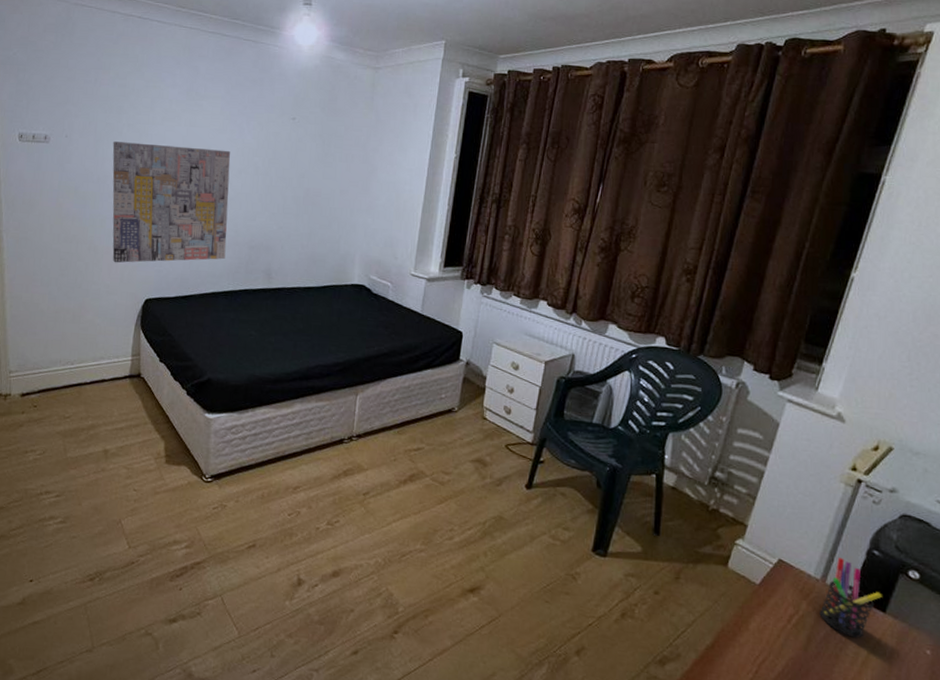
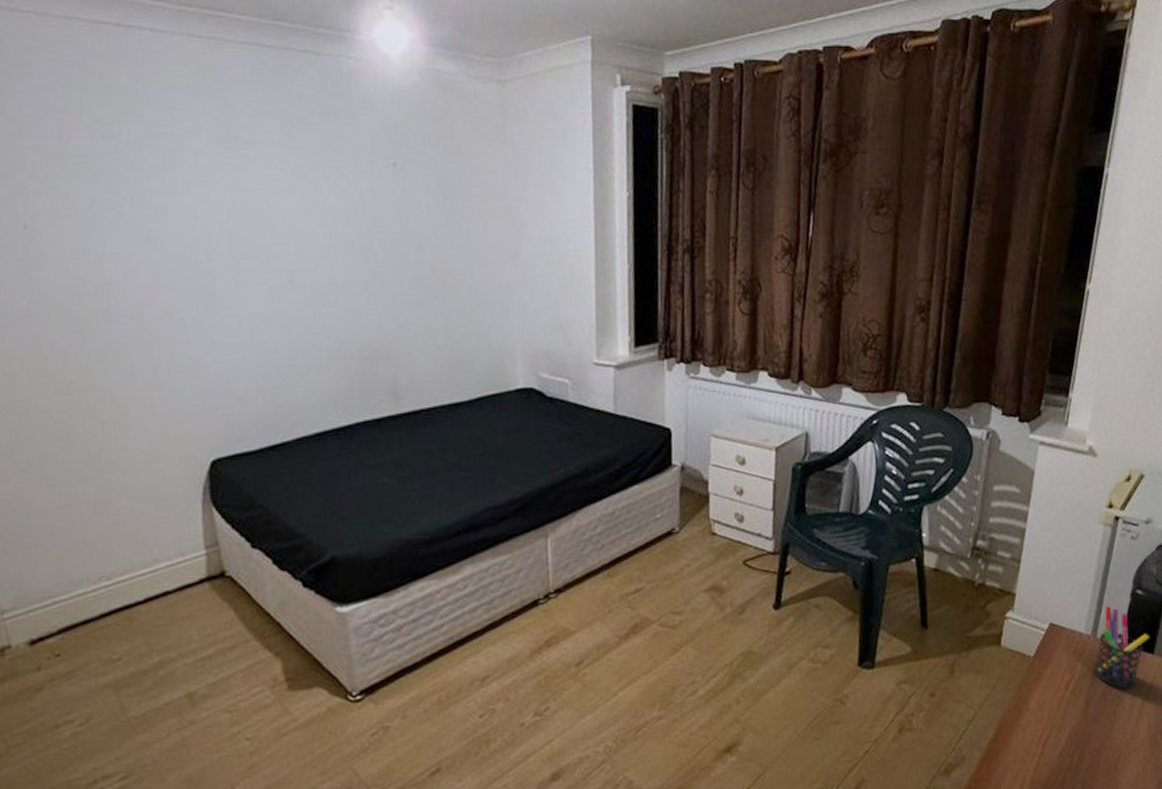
wall art: present [112,141,231,263] -> none [110,221,326,415]

